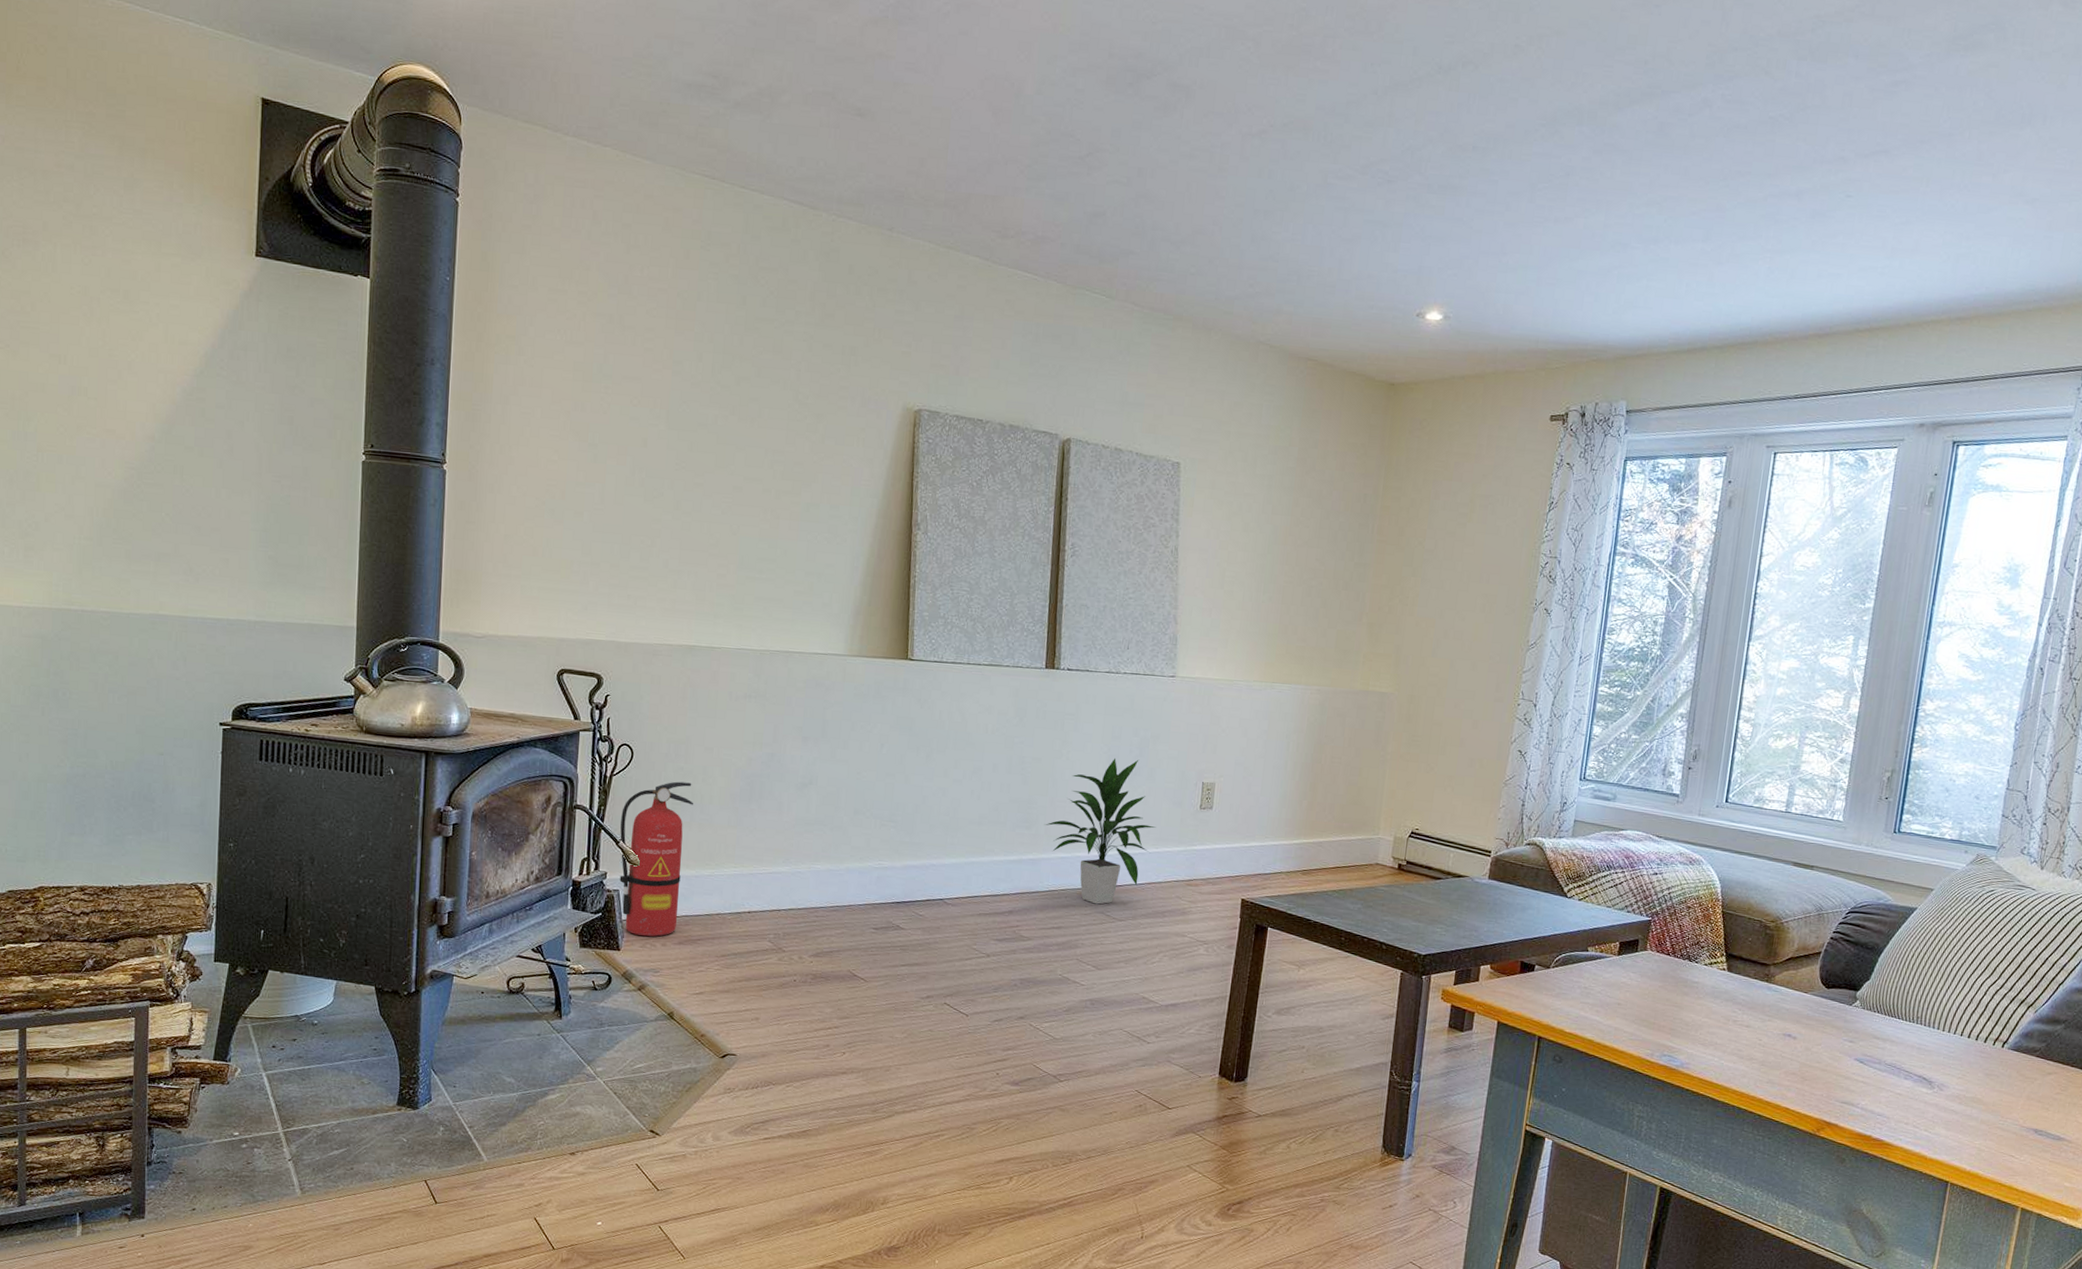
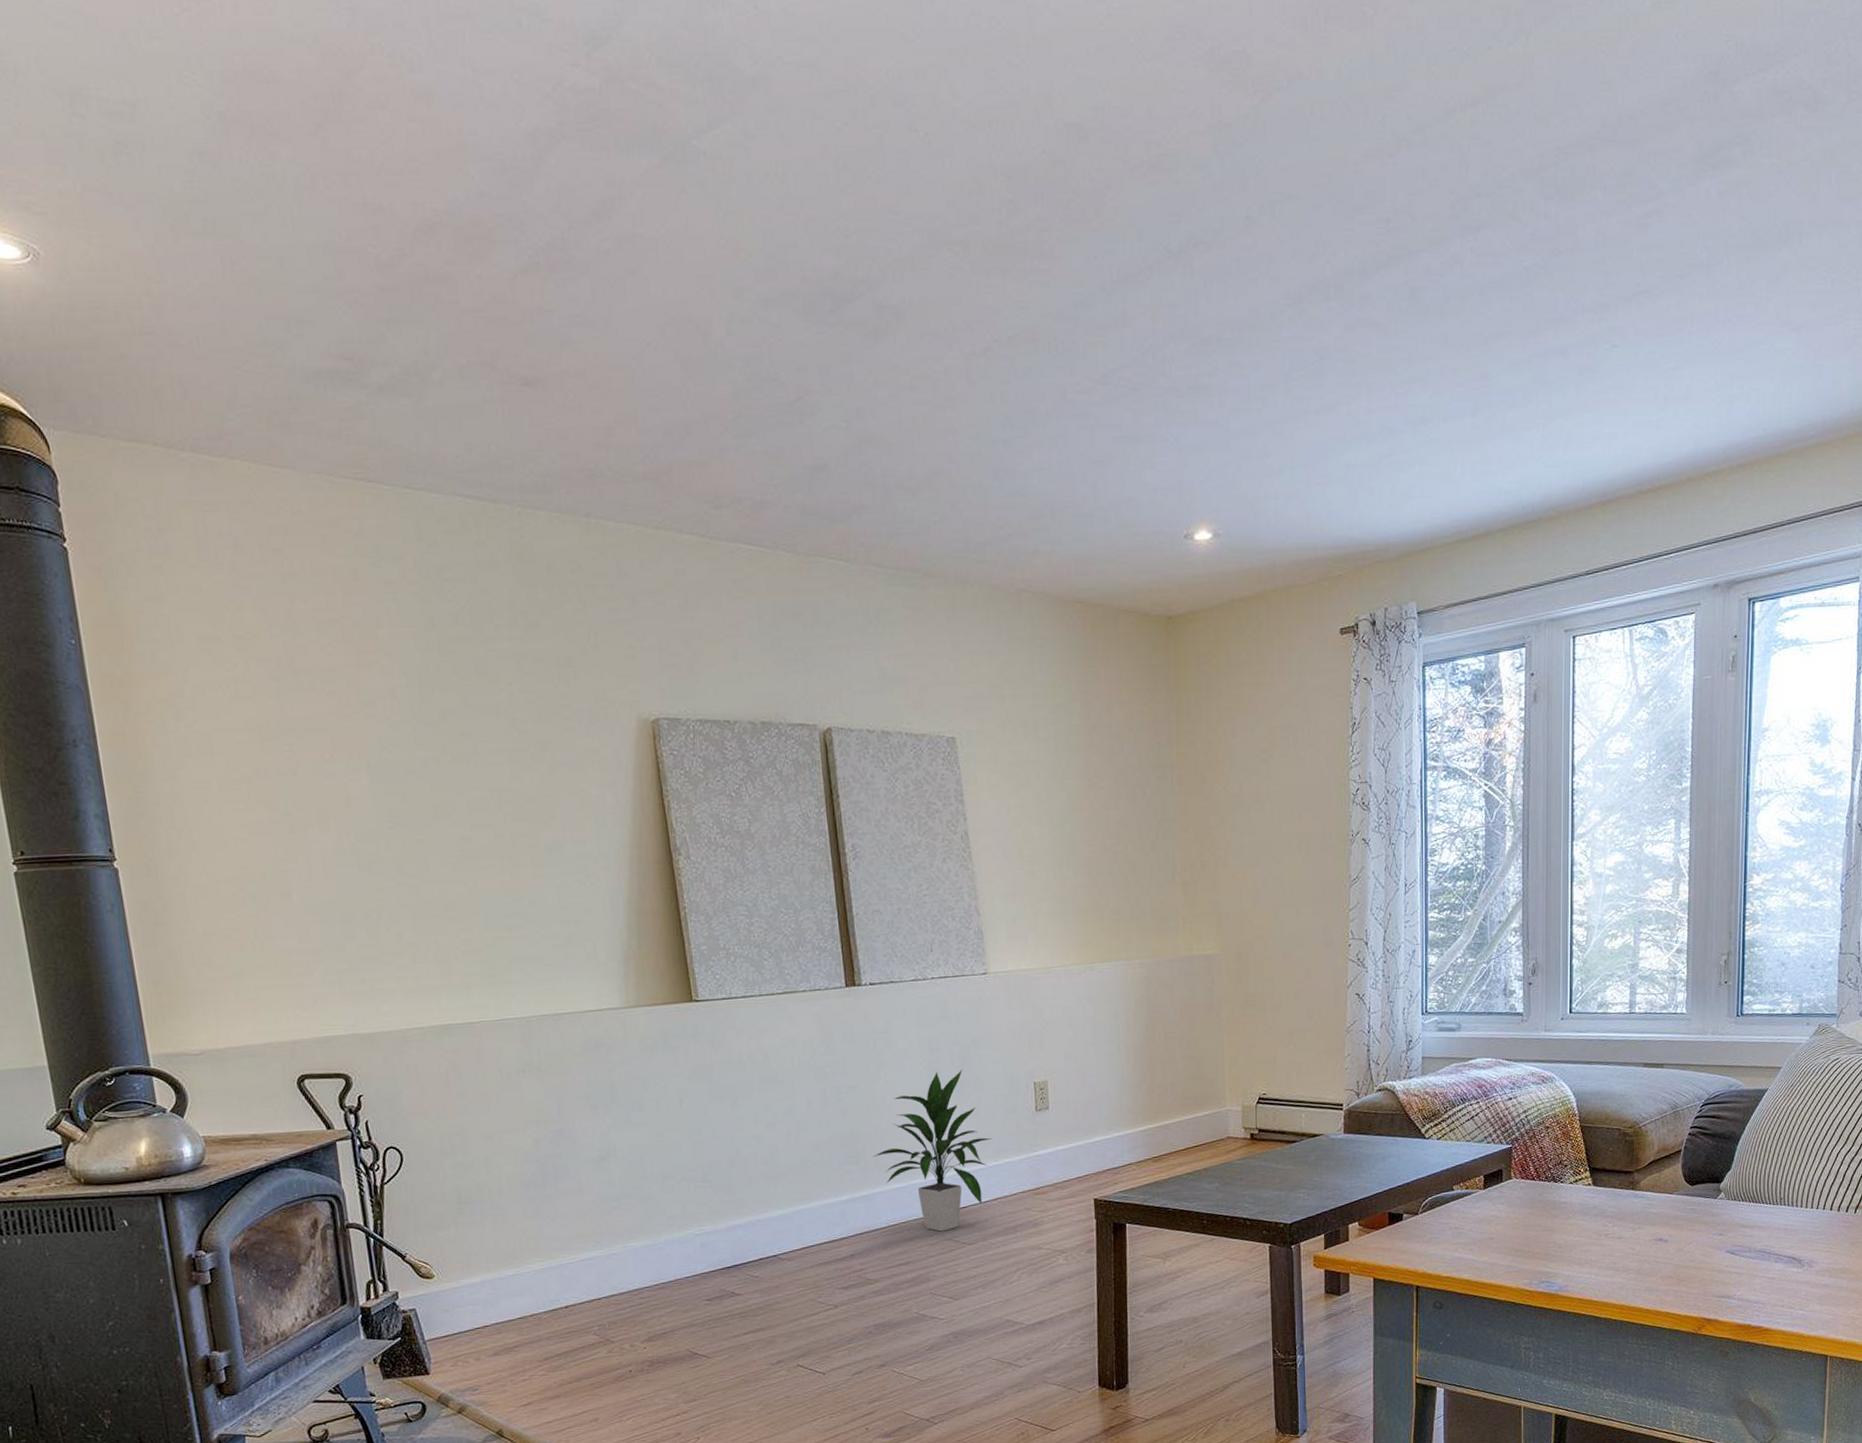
fire extinguisher: present [619,781,693,937] -> none [401,1177,488,1355]

